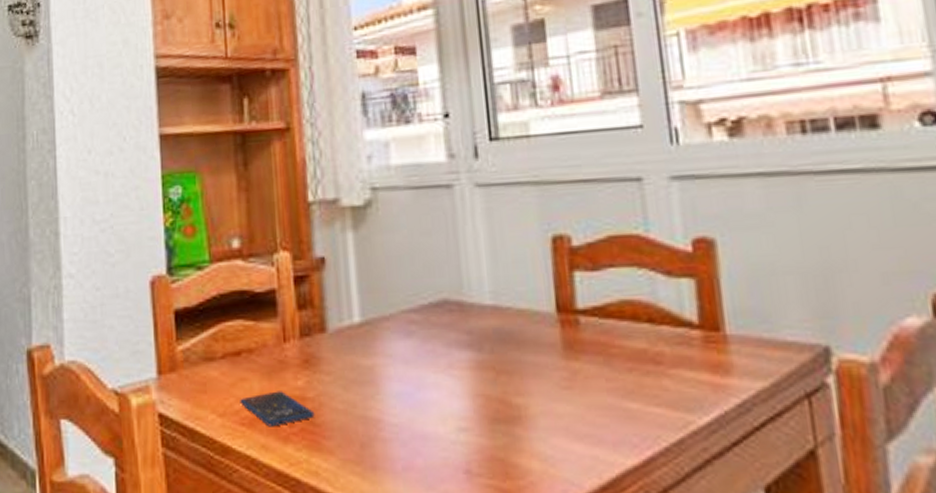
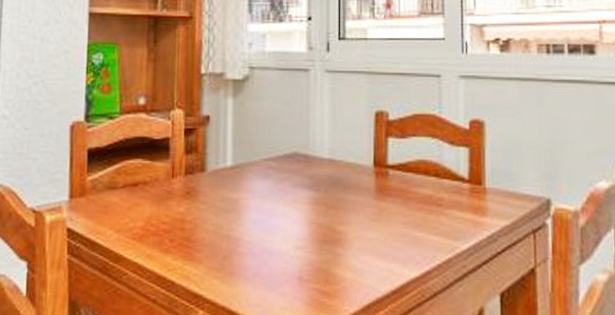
smartphone: present [240,391,315,427] -> none [133,214,191,242]

